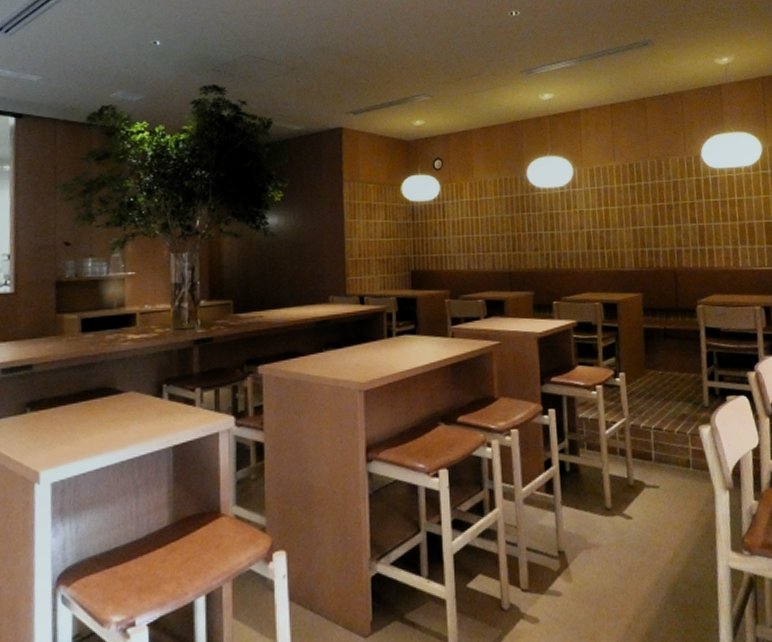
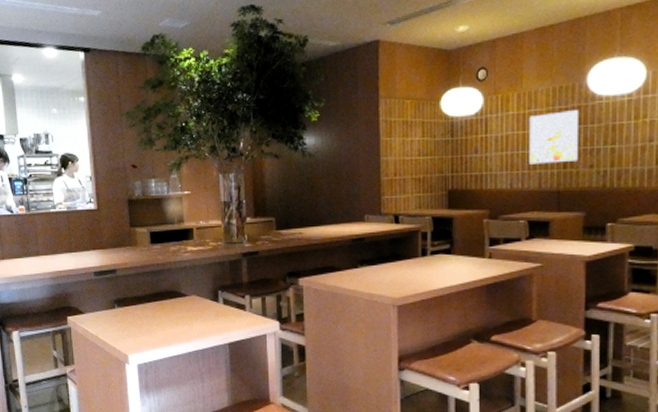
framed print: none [481,199,524,247] -> present [529,110,578,165]

